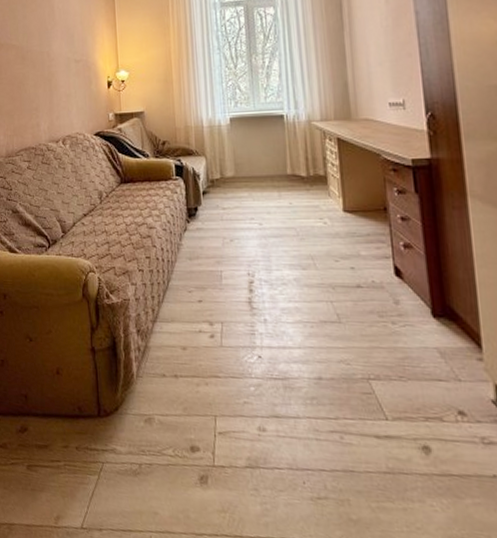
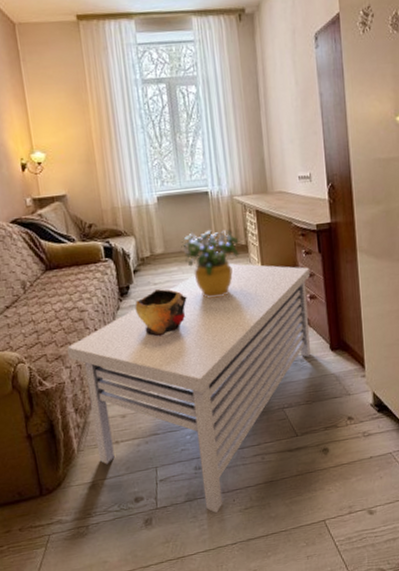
coffee table: none [134,195,406,492] -> present [67,263,311,513]
decorative bowl: none [202,213,257,266] -> present [135,288,187,337]
potted flower: none [251,154,320,232] -> present [180,229,242,298]

